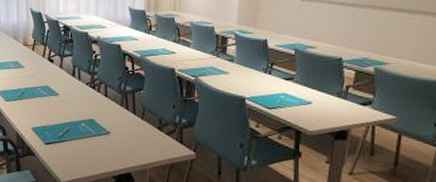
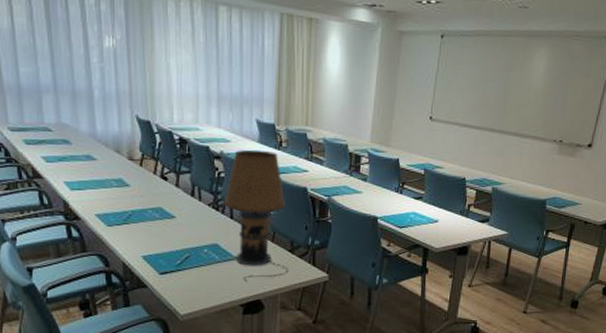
table lamp: none [99,34,157,155] -> present [224,149,289,281]

